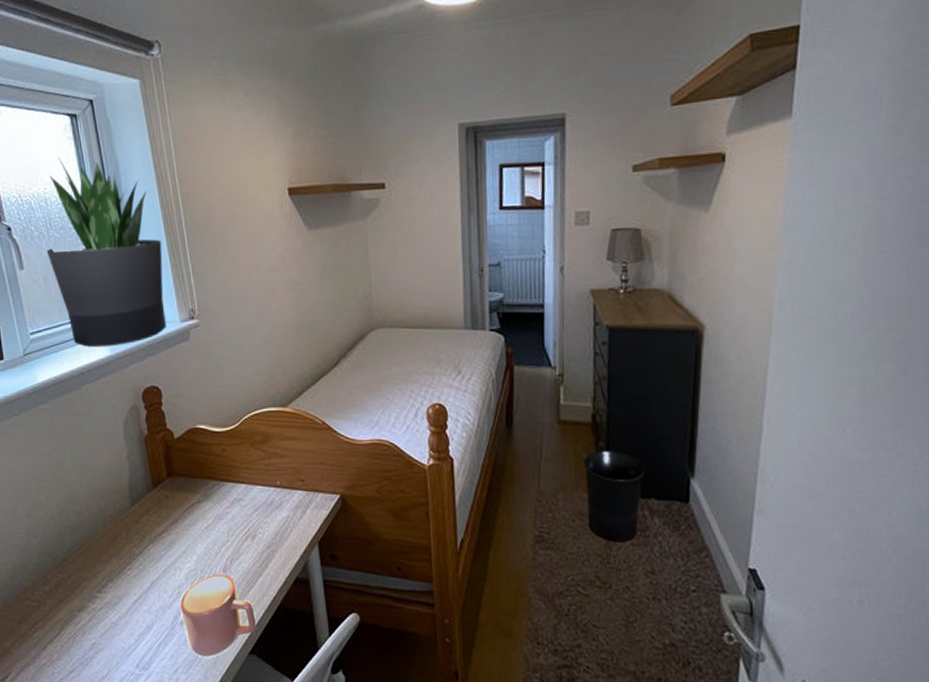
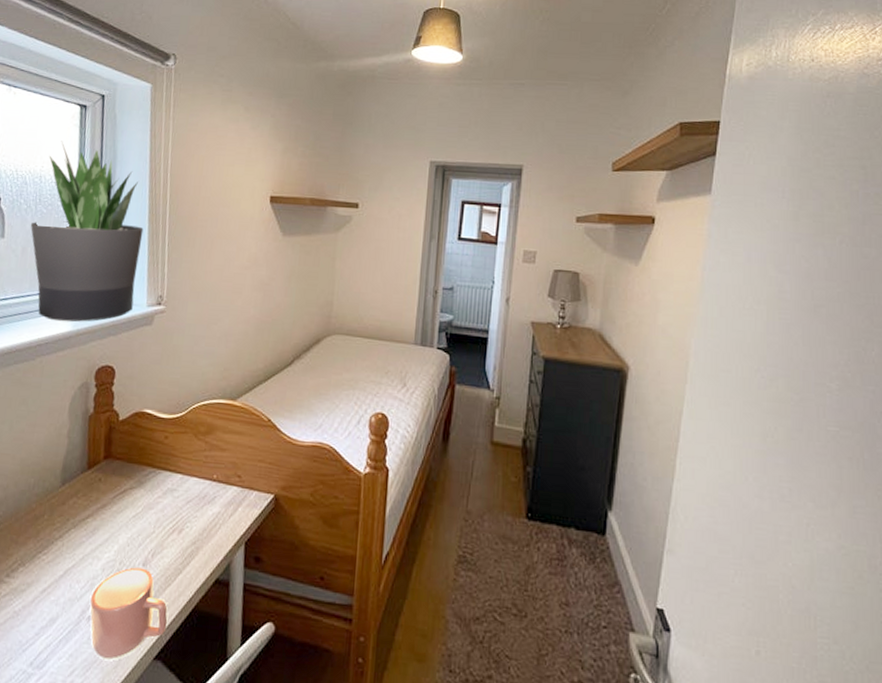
waste bin: present [584,451,646,542] -> none [509,475,568,571]

